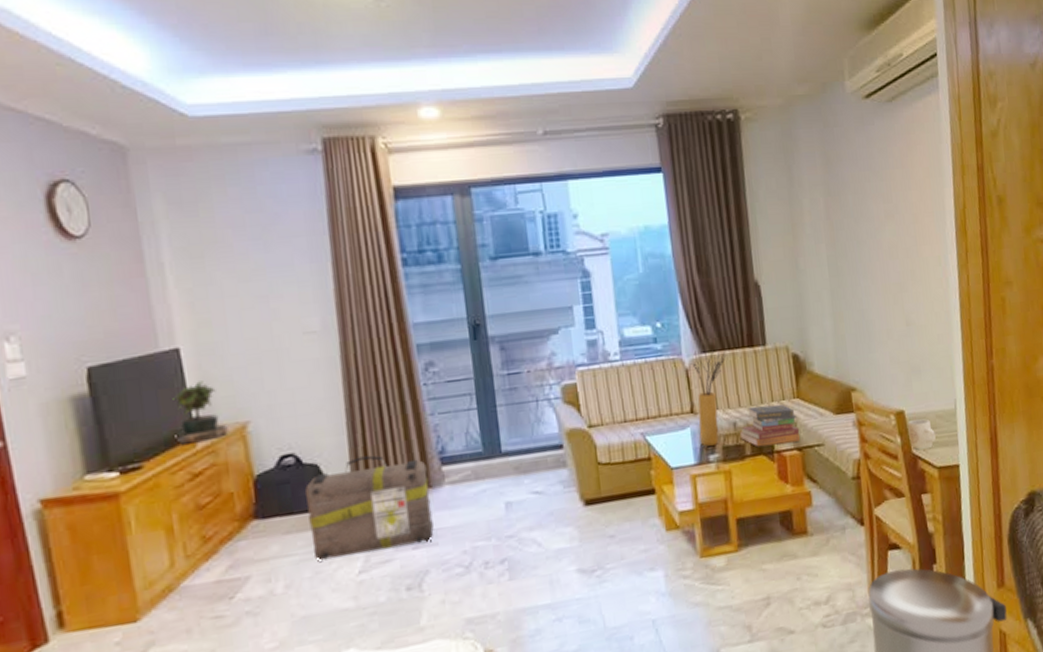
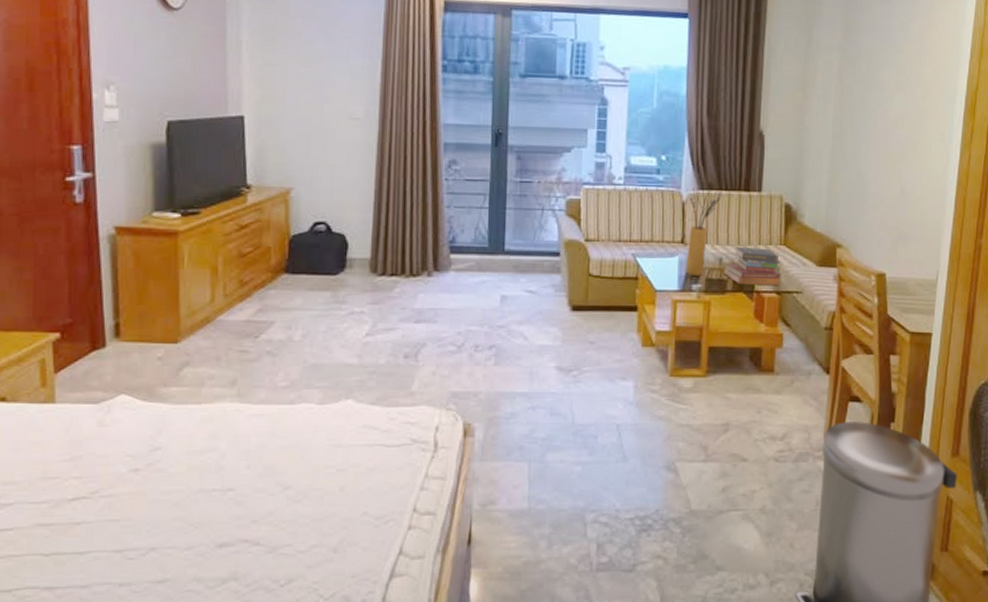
potted plant: present [172,381,228,445] -> none [230,147,274,200]
suitcase: present [304,455,434,563] -> none [330,234,437,320]
mug: present [908,419,936,450] -> none [886,283,913,314]

